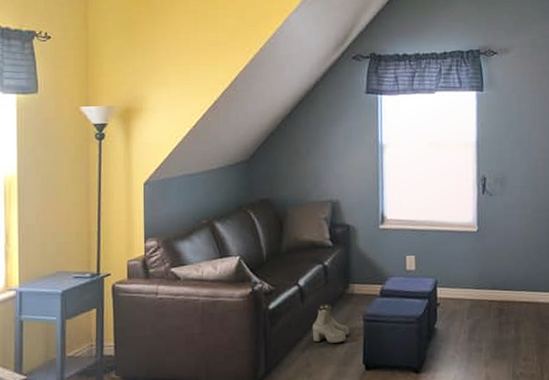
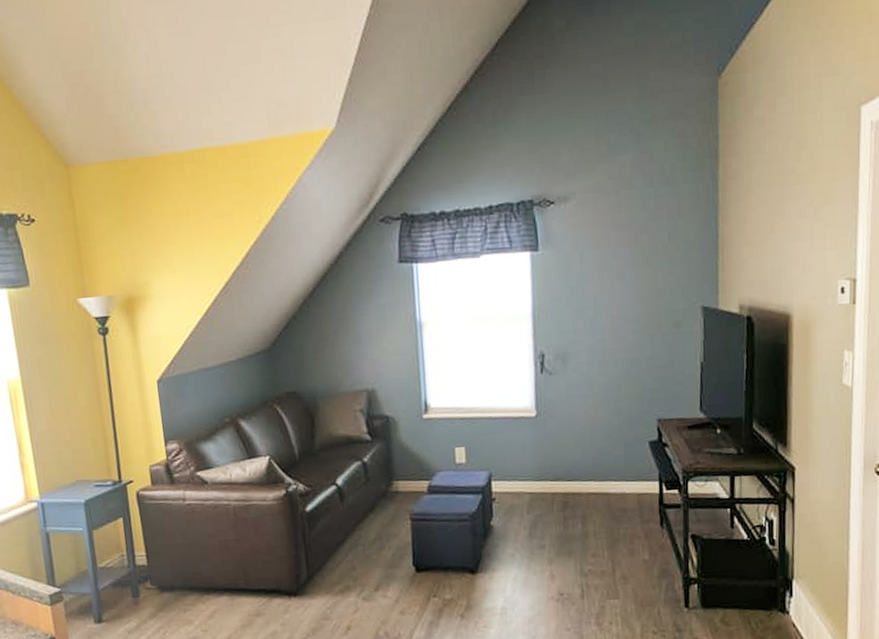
boots: present [312,304,349,343] -> none [354,503,396,545]

